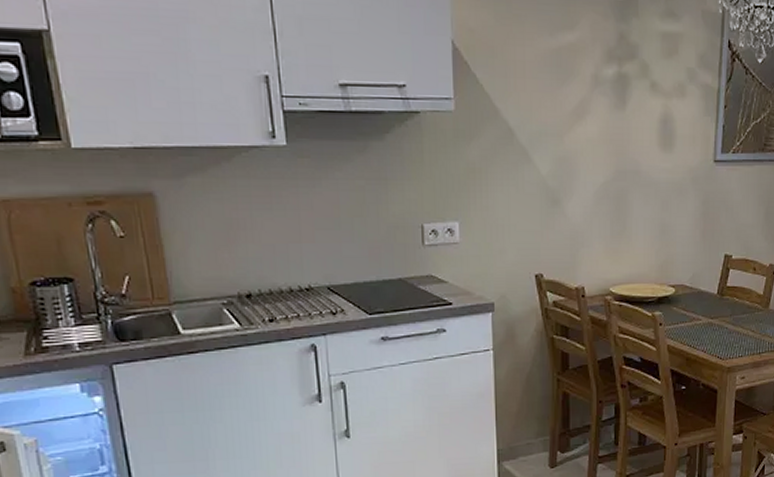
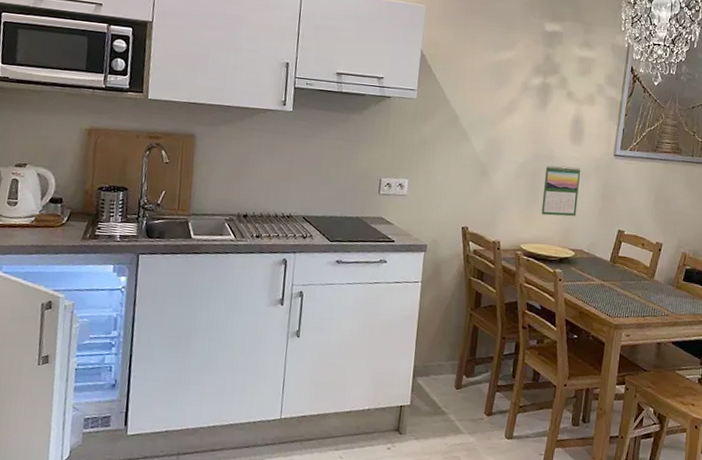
calendar: none [631,182,674,247] -> present [541,165,580,217]

